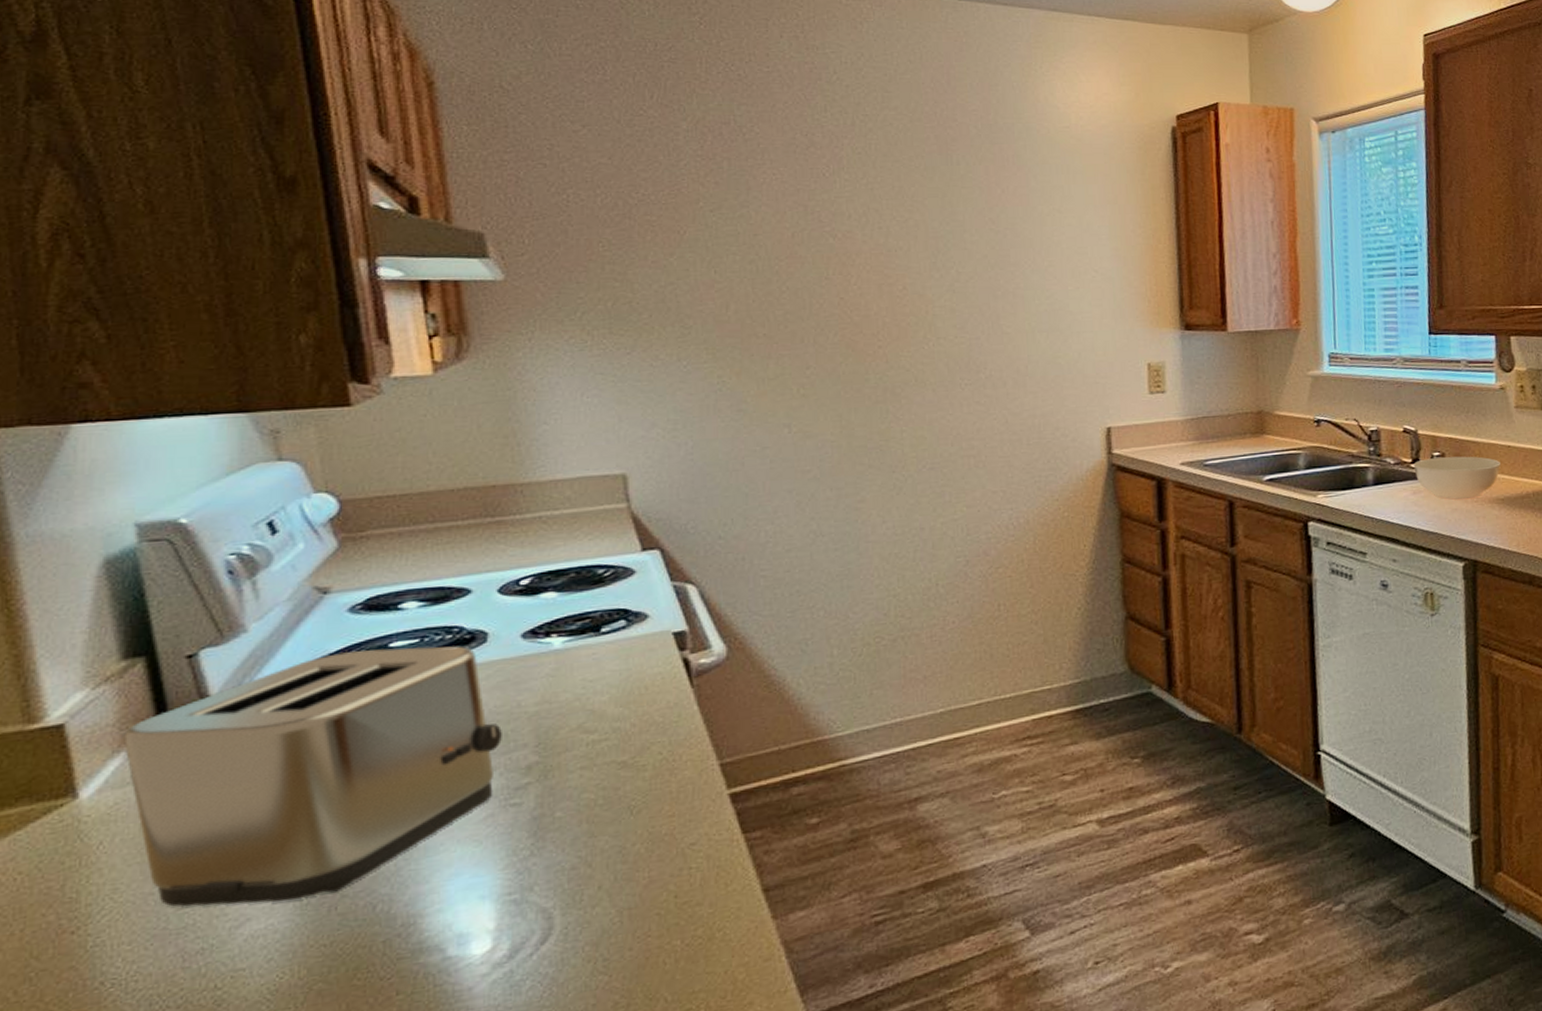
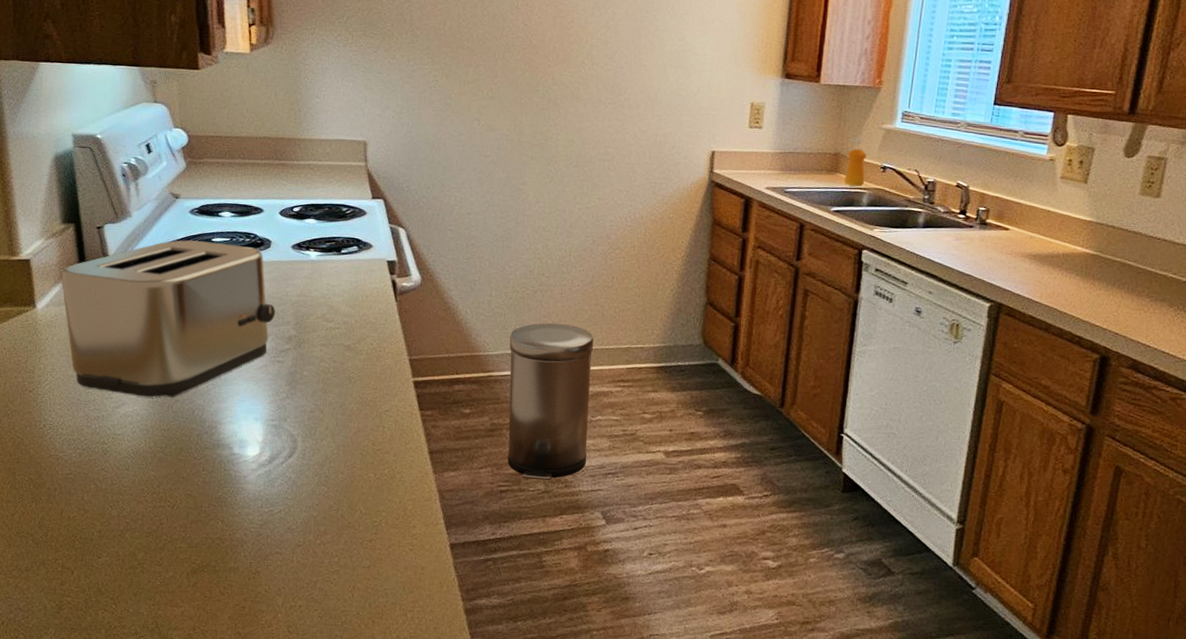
pedal bin: none [865,676,993,899] -> present [507,323,594,481]
soap dispenser: none [1272,389,1298,448] -> present [844,137,867,187]
bowl: present [1413,456,1502,500] -> none [960,211,1039,251]

